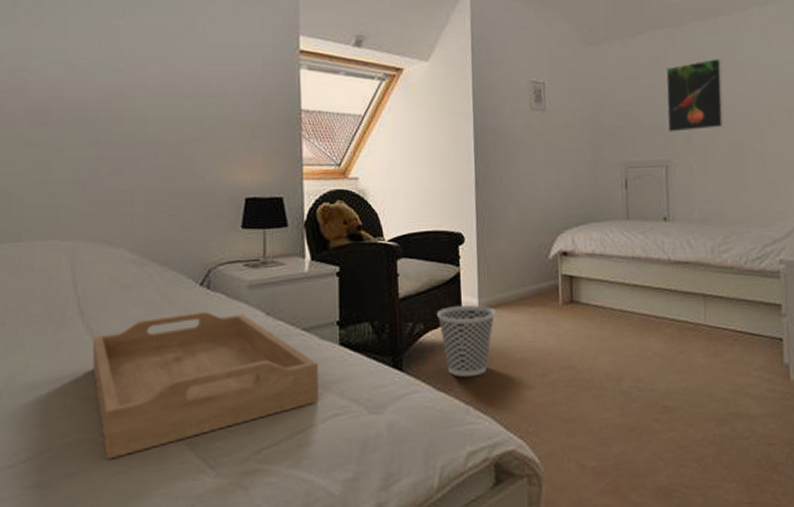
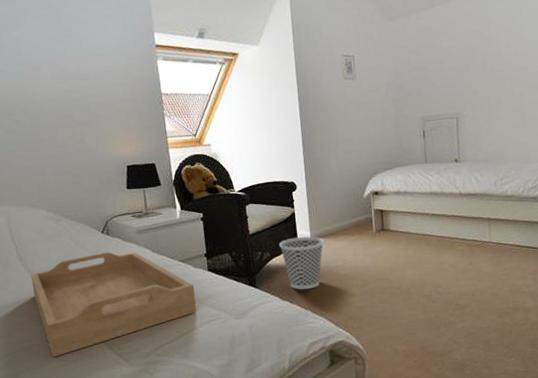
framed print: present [666,58,724,132] -> none [455,22,506,89]

